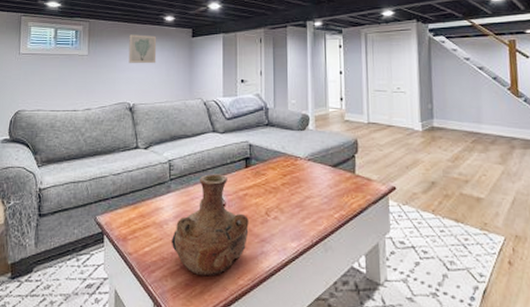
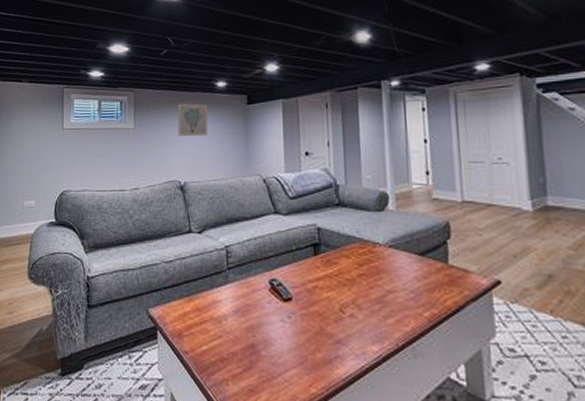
vase: present [171,174,249,277] -> none [231,262,321,382]

